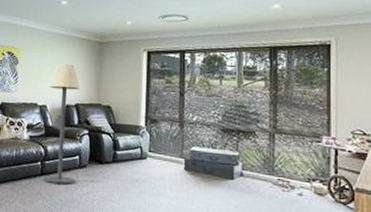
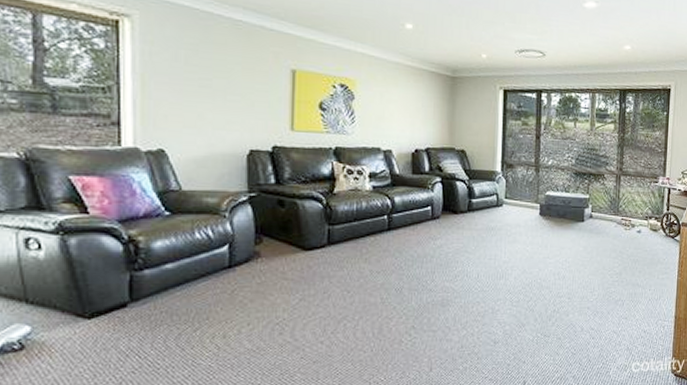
floor lamp: present [44,63,81,184] -> none [392,100,431,238]

